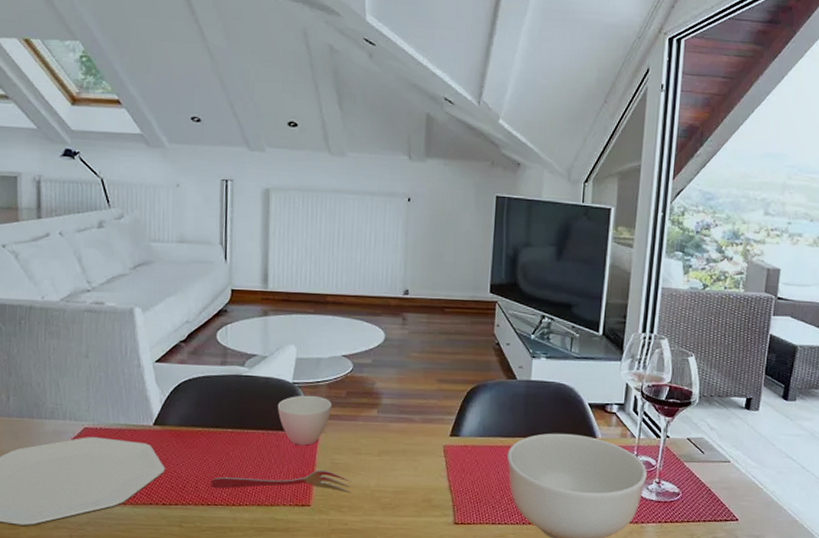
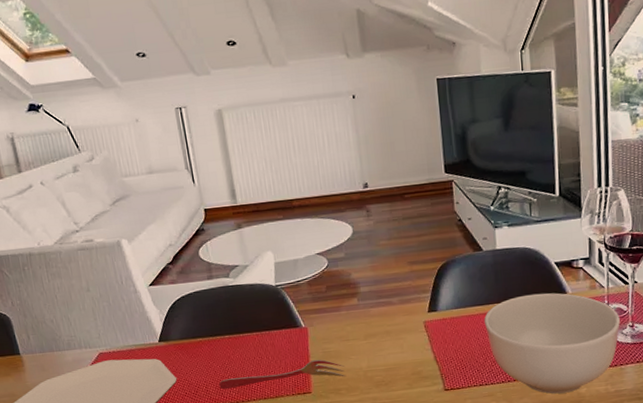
cup: present [277,395,332,446] -> none [265,294,315,341]

